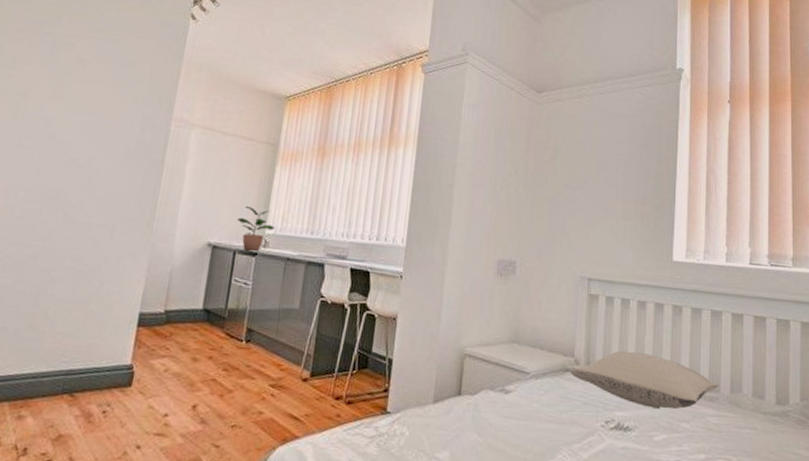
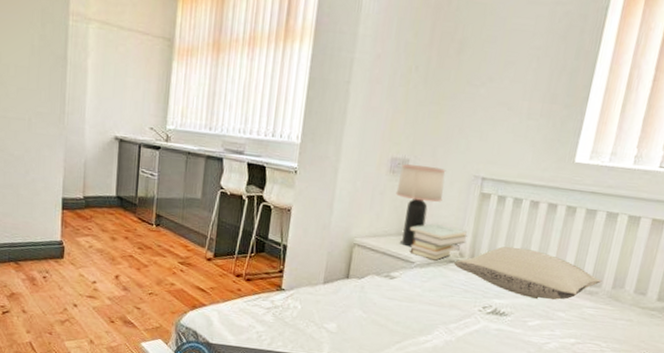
potted plant: present [237,205,276,252] -> none [139,101,176,146]
table lamp: none [505,266,553,356] -> present [396,164,446,247]
books: none [521,328,581,370] -> present [409,223,467,261]

